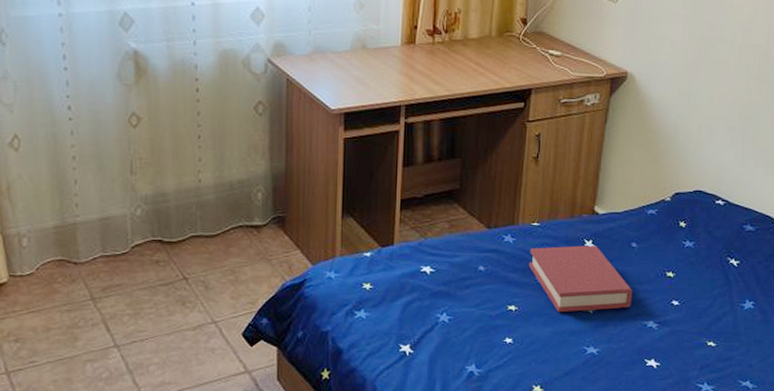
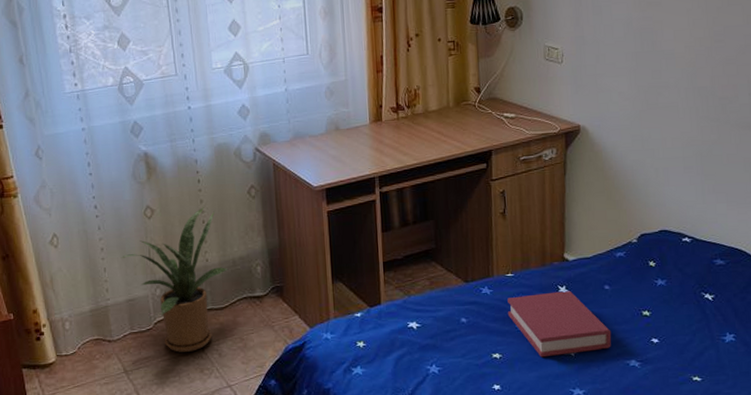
house plant: none [96,120,224,282] -> present [120,207,229,352]

